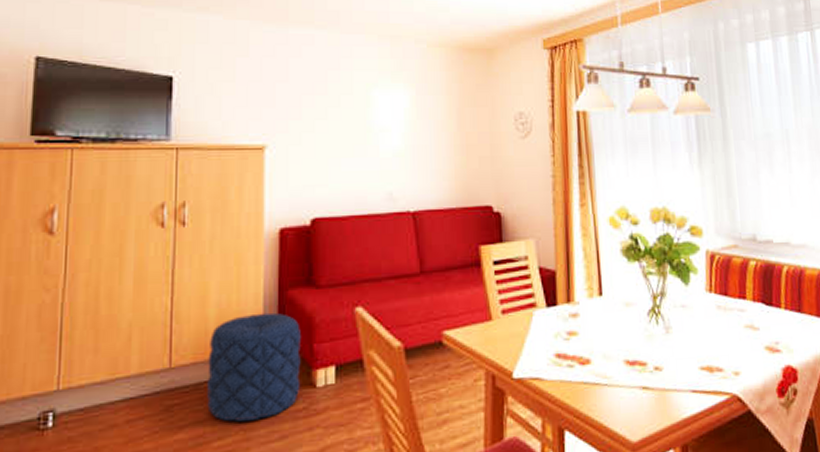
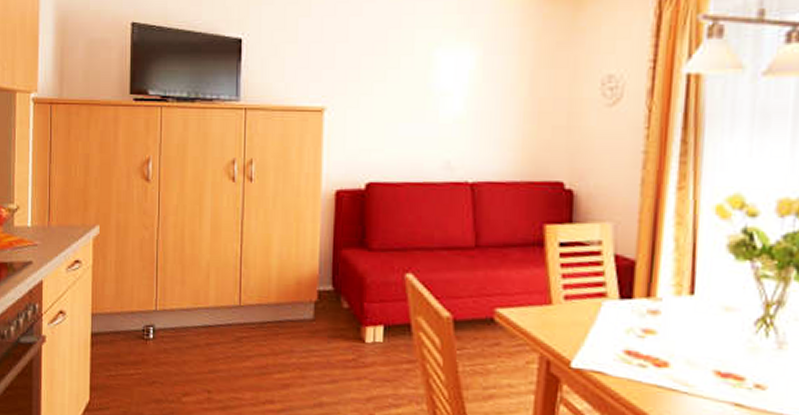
pouf: present [207,312,301,422] -> none [270,268,353,362]

